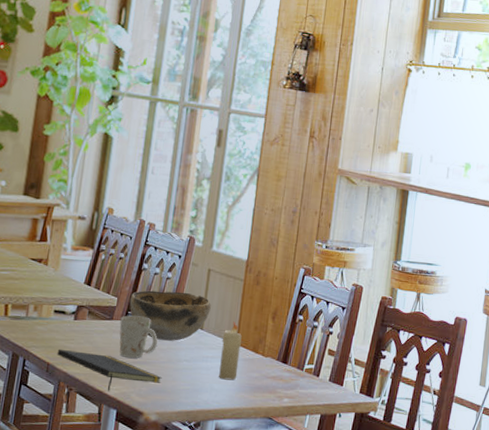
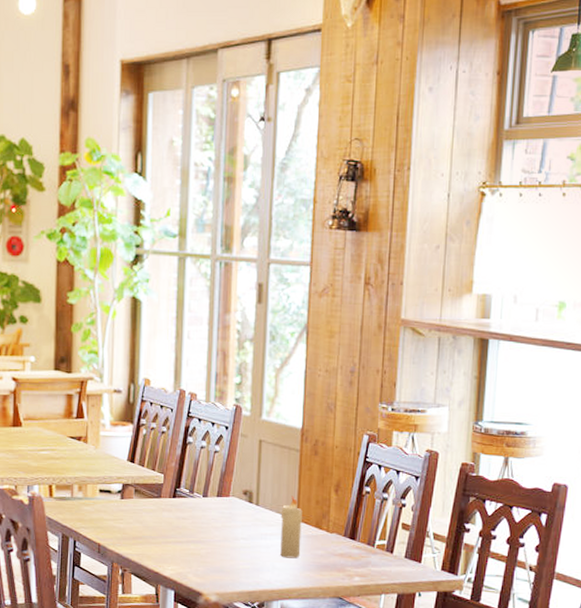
notepad: present [57,349,162,391] -> none [107,529,219,572]
mug: present [119,315,158,358] -> none [169,492,210,537]
decorative bowl: present [129,290,211,341] -> none [177,465,266,518]

